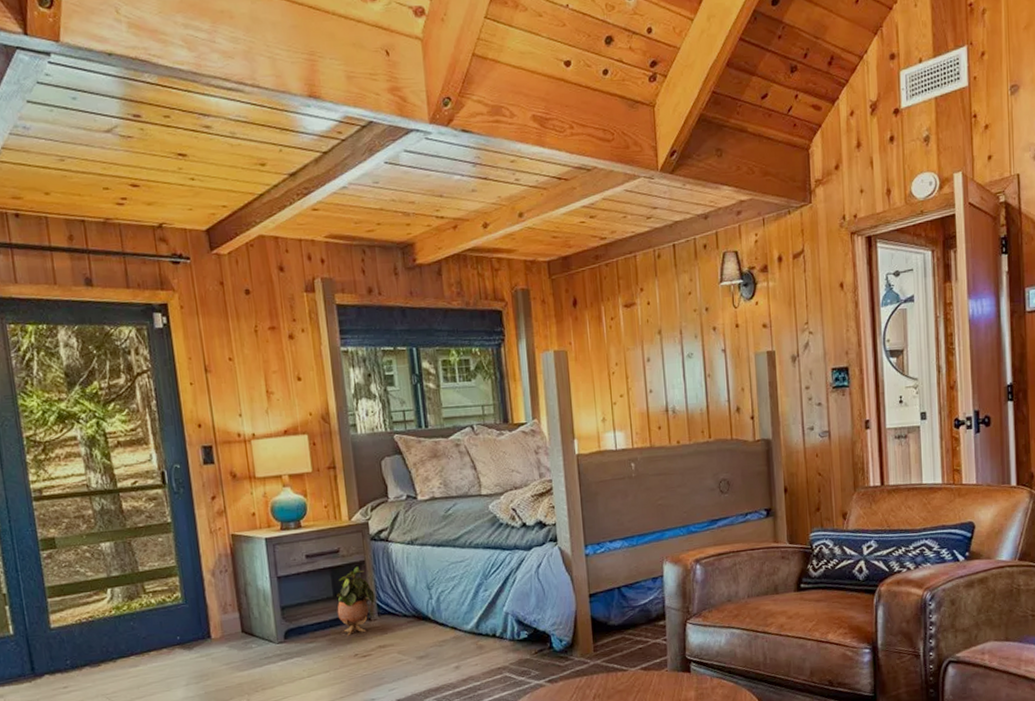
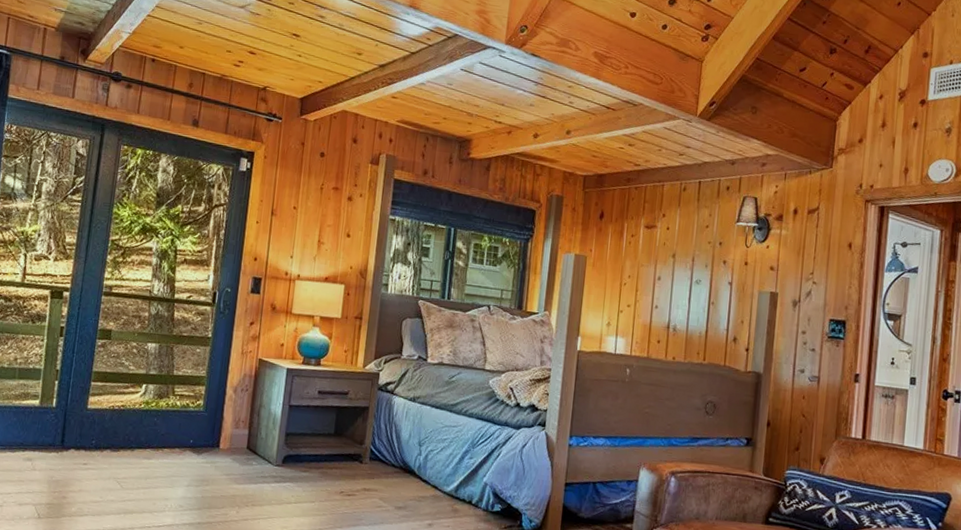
potted plant: present [336,566,375,636] -> none [334,411,371,473]

